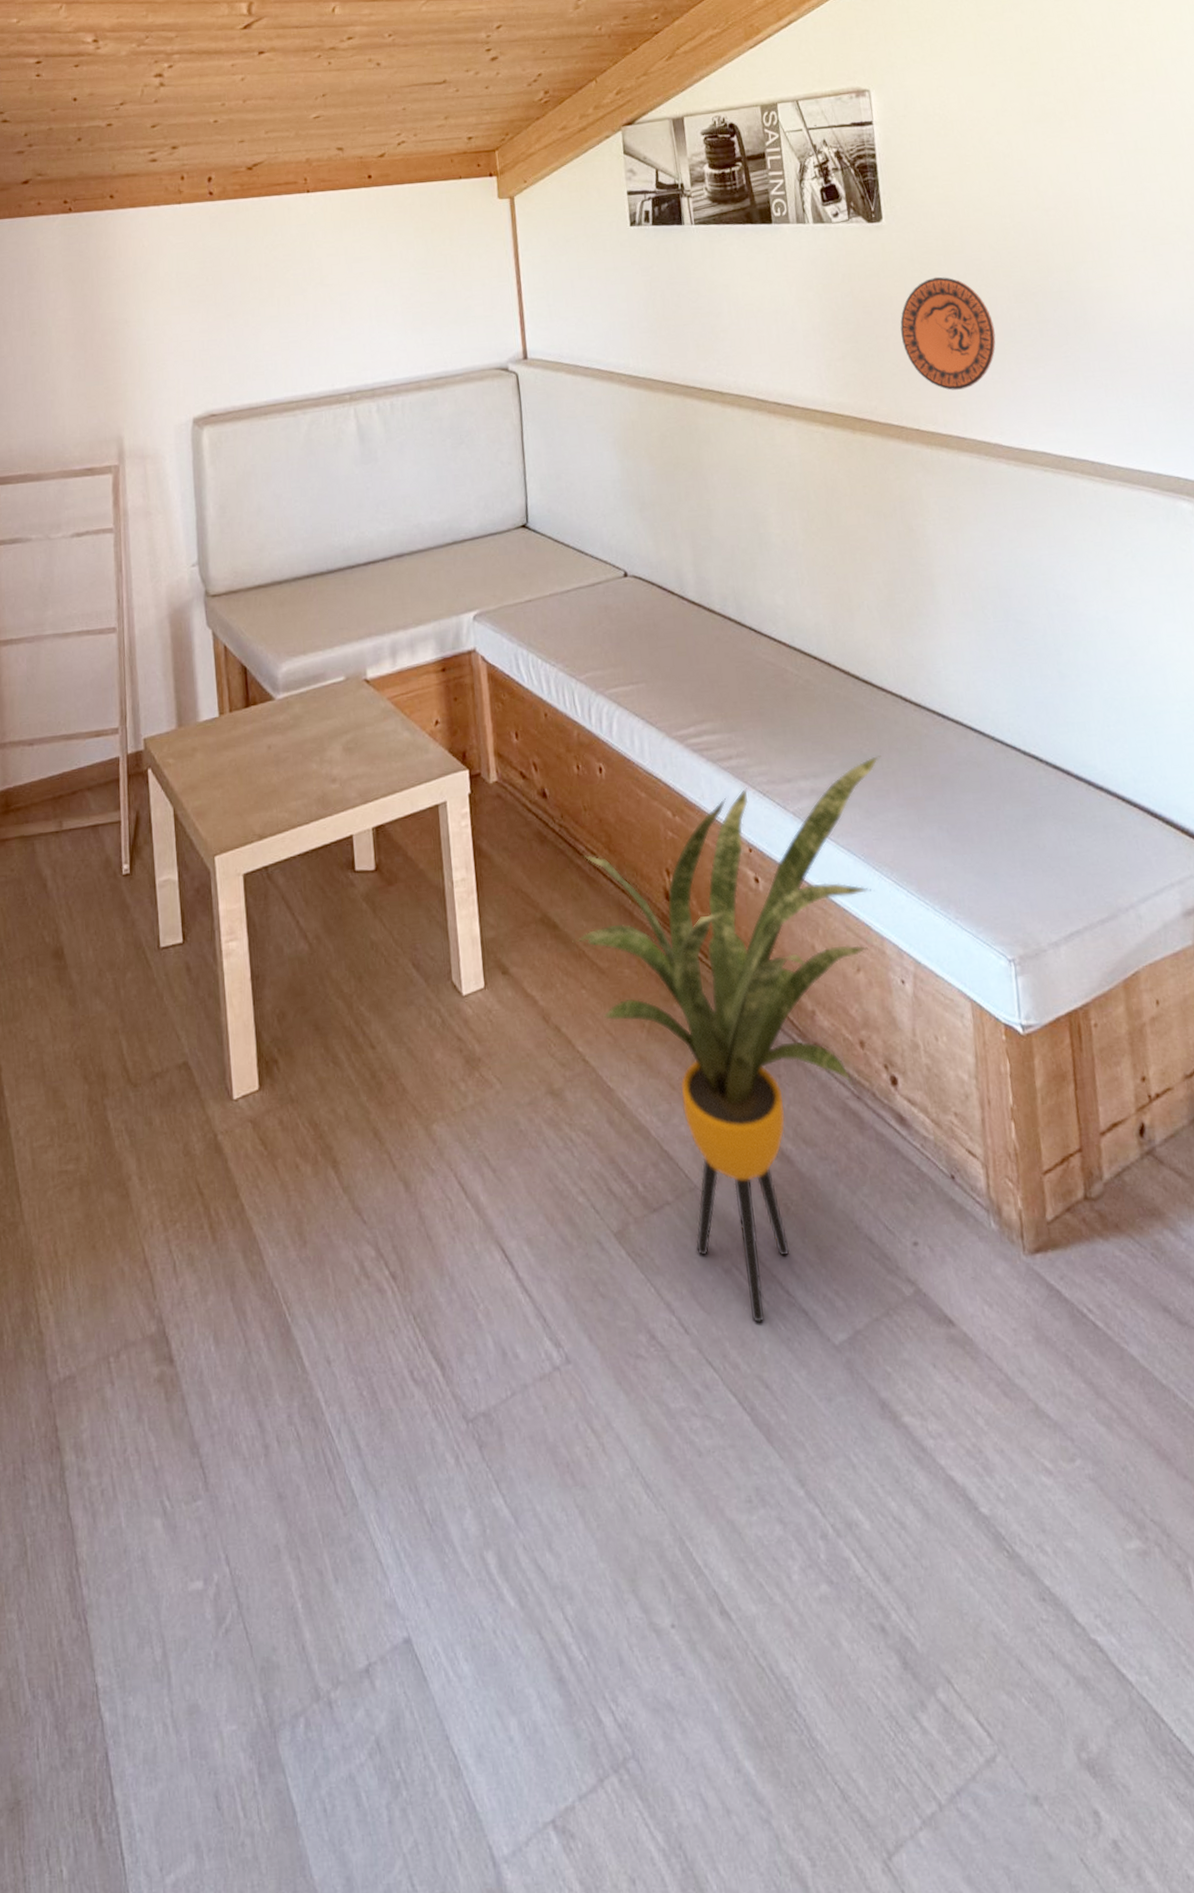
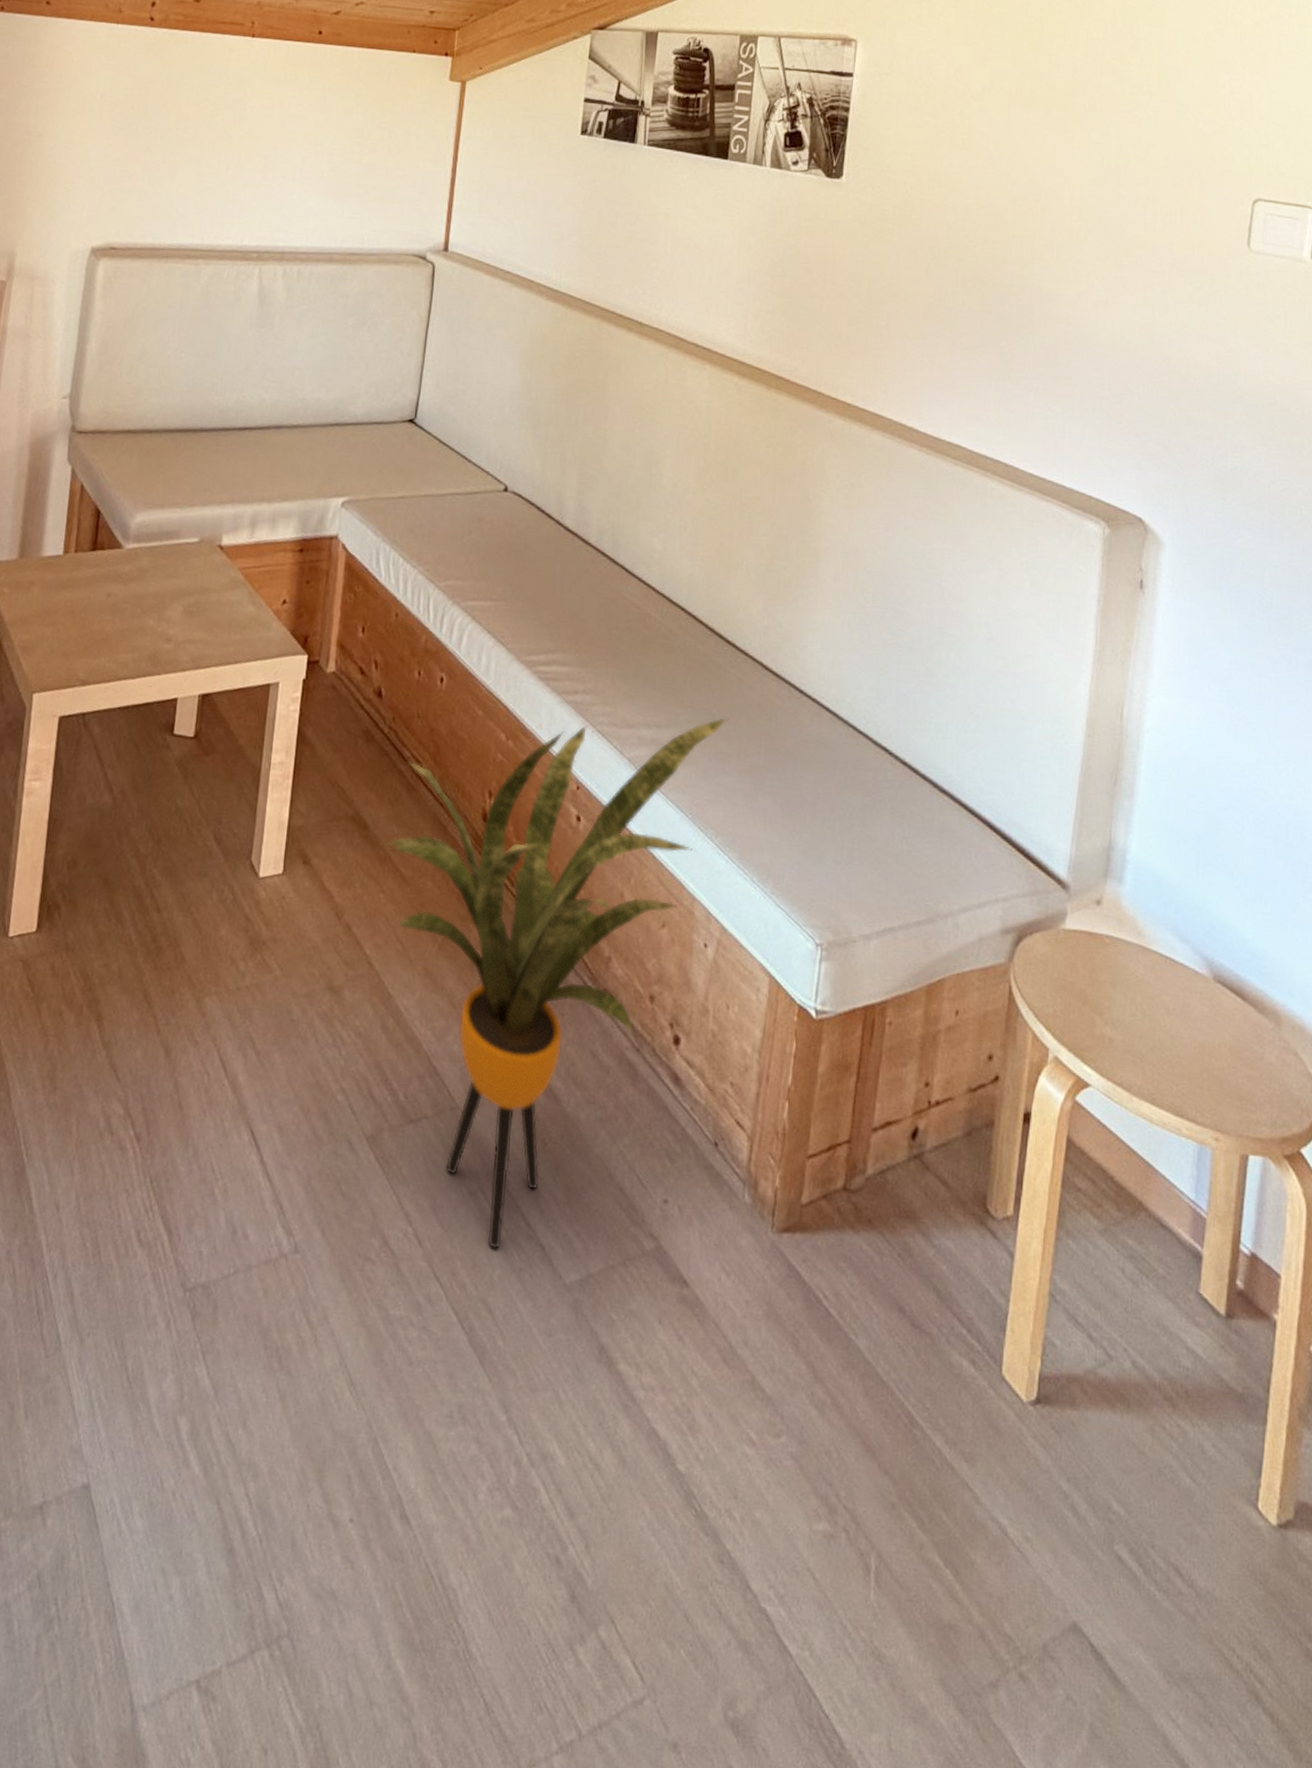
decorative plate: present [900,276,996,390] -> none [836,246,935,366]

